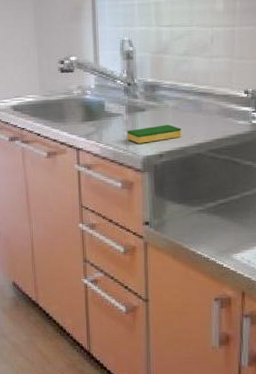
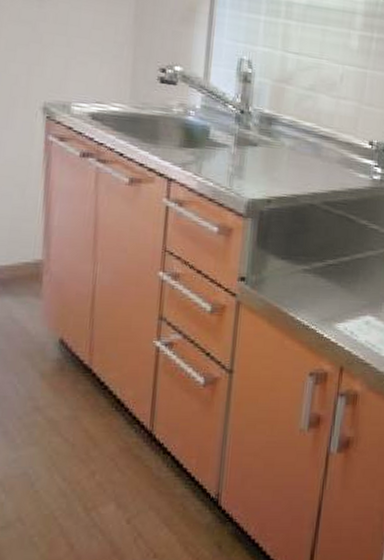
dish sponge: present [126,124,182,144] -> none [231,165,296,184]

